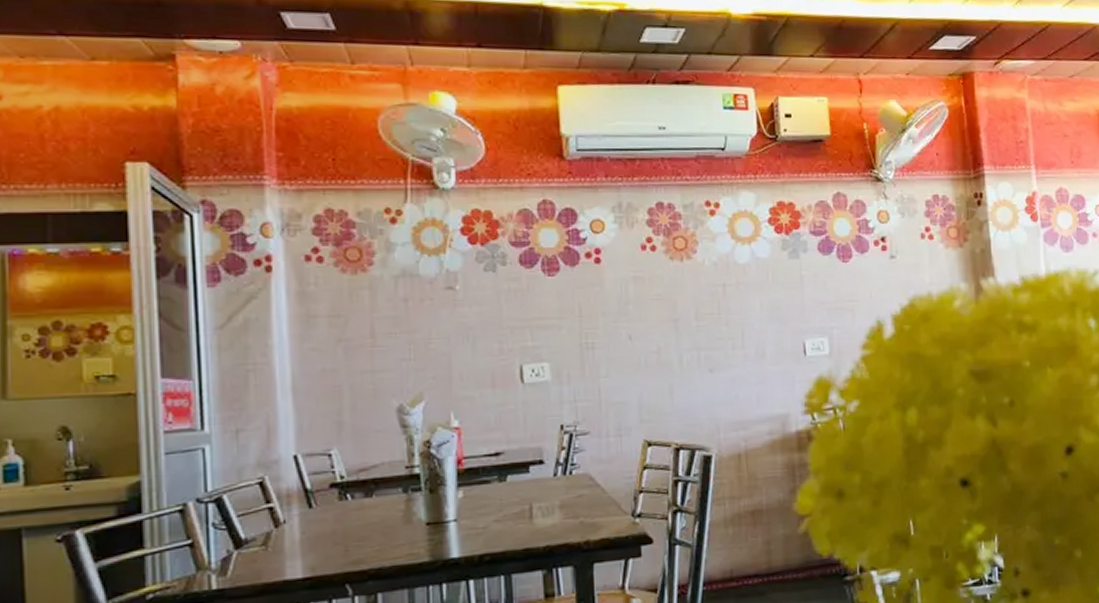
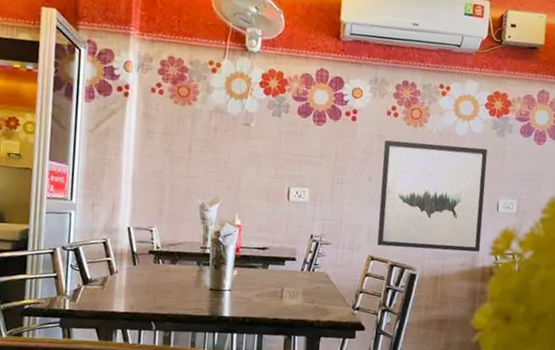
wall art: none [642,276,791,425] -> present [377,140,488,252]

